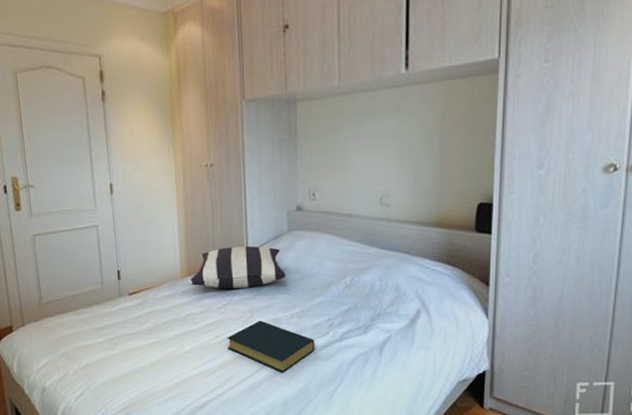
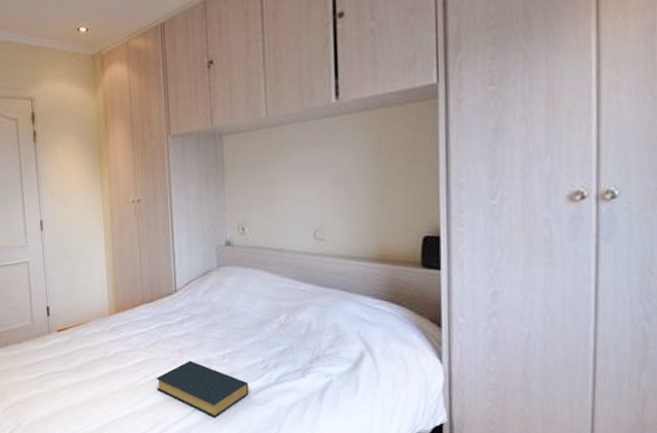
pillow: present [187,246,286,290] -> none [115,283,216,327]

